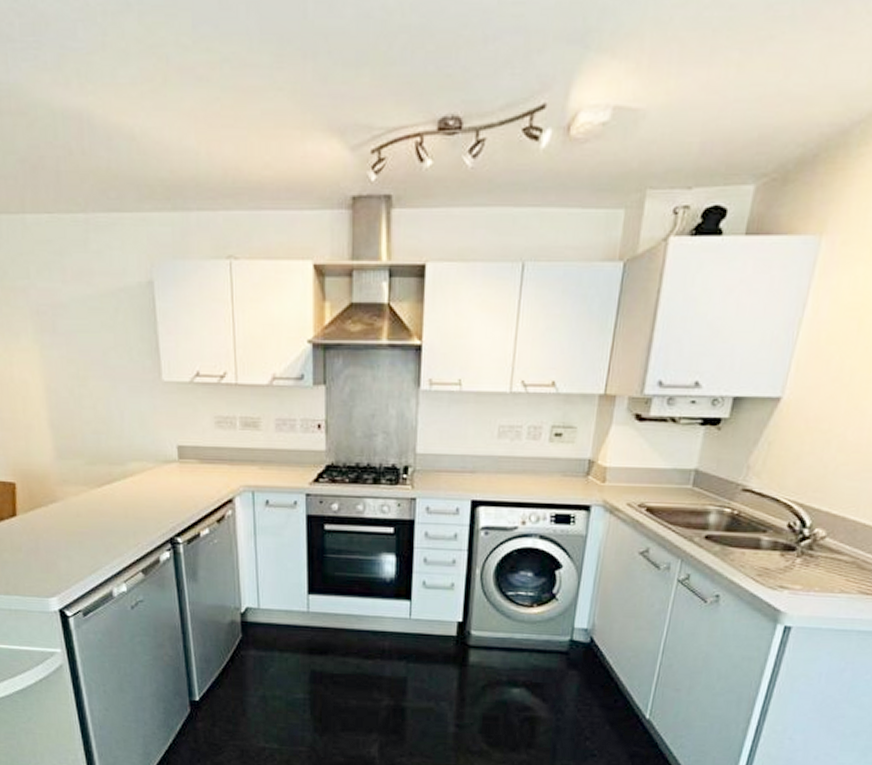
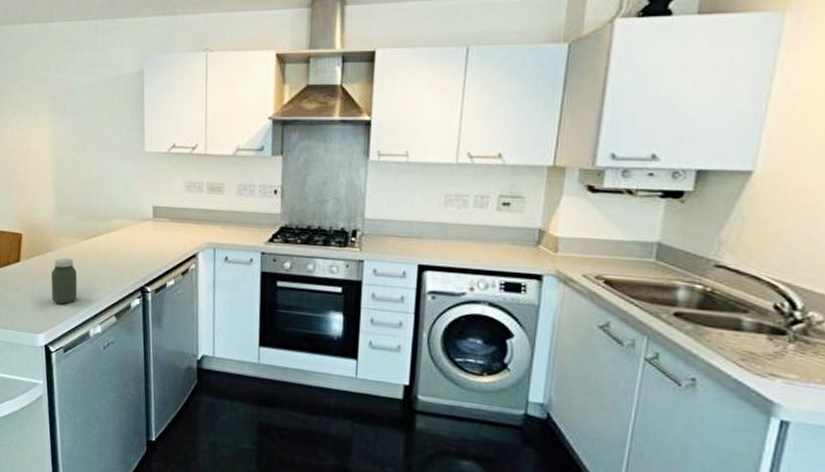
jar: none [58,510,93,562] -> present [51,258,78,304]

